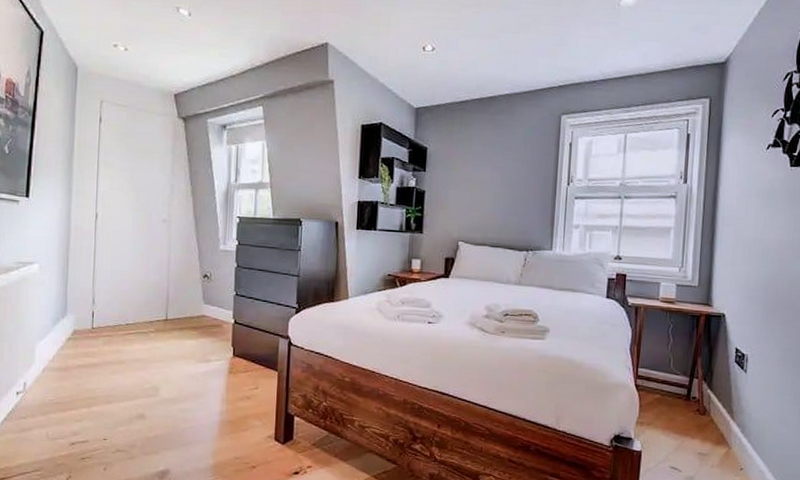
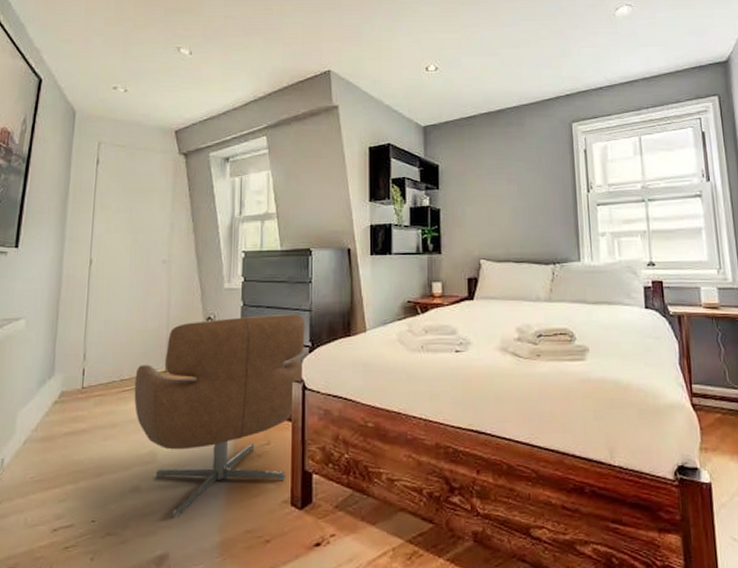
chair: none [138,277,293,443] -> present [134,314,305,519]

